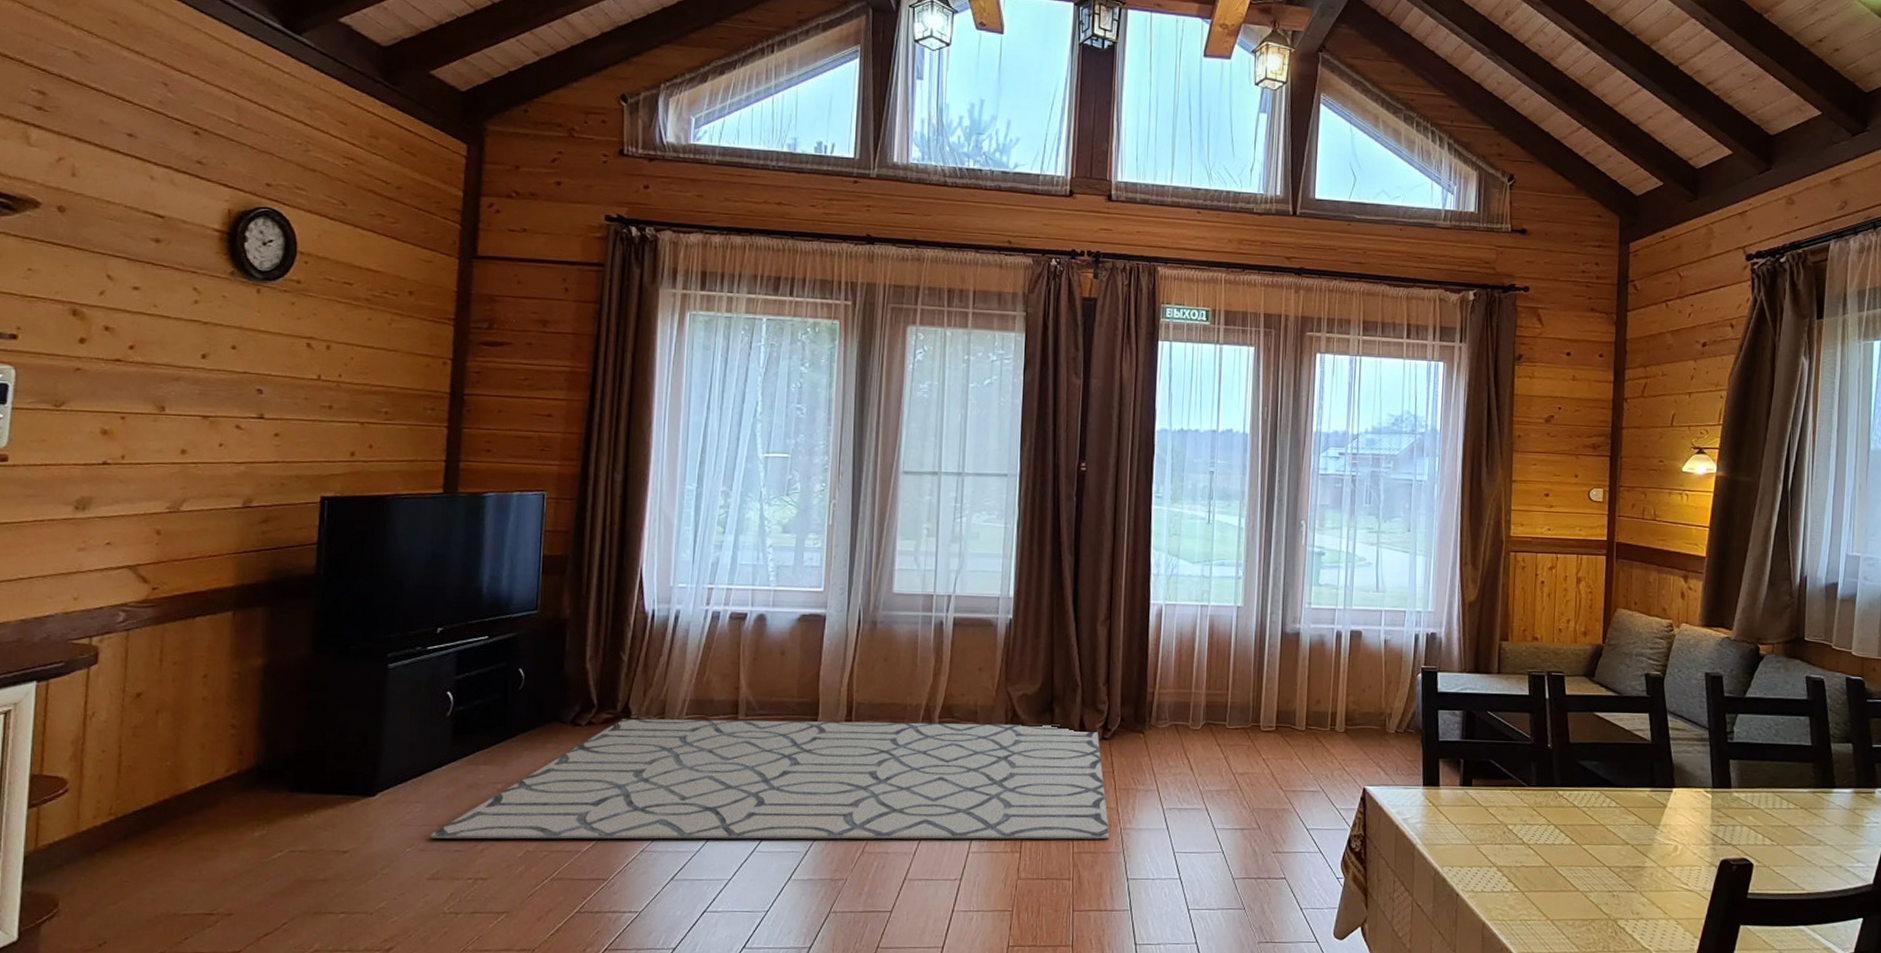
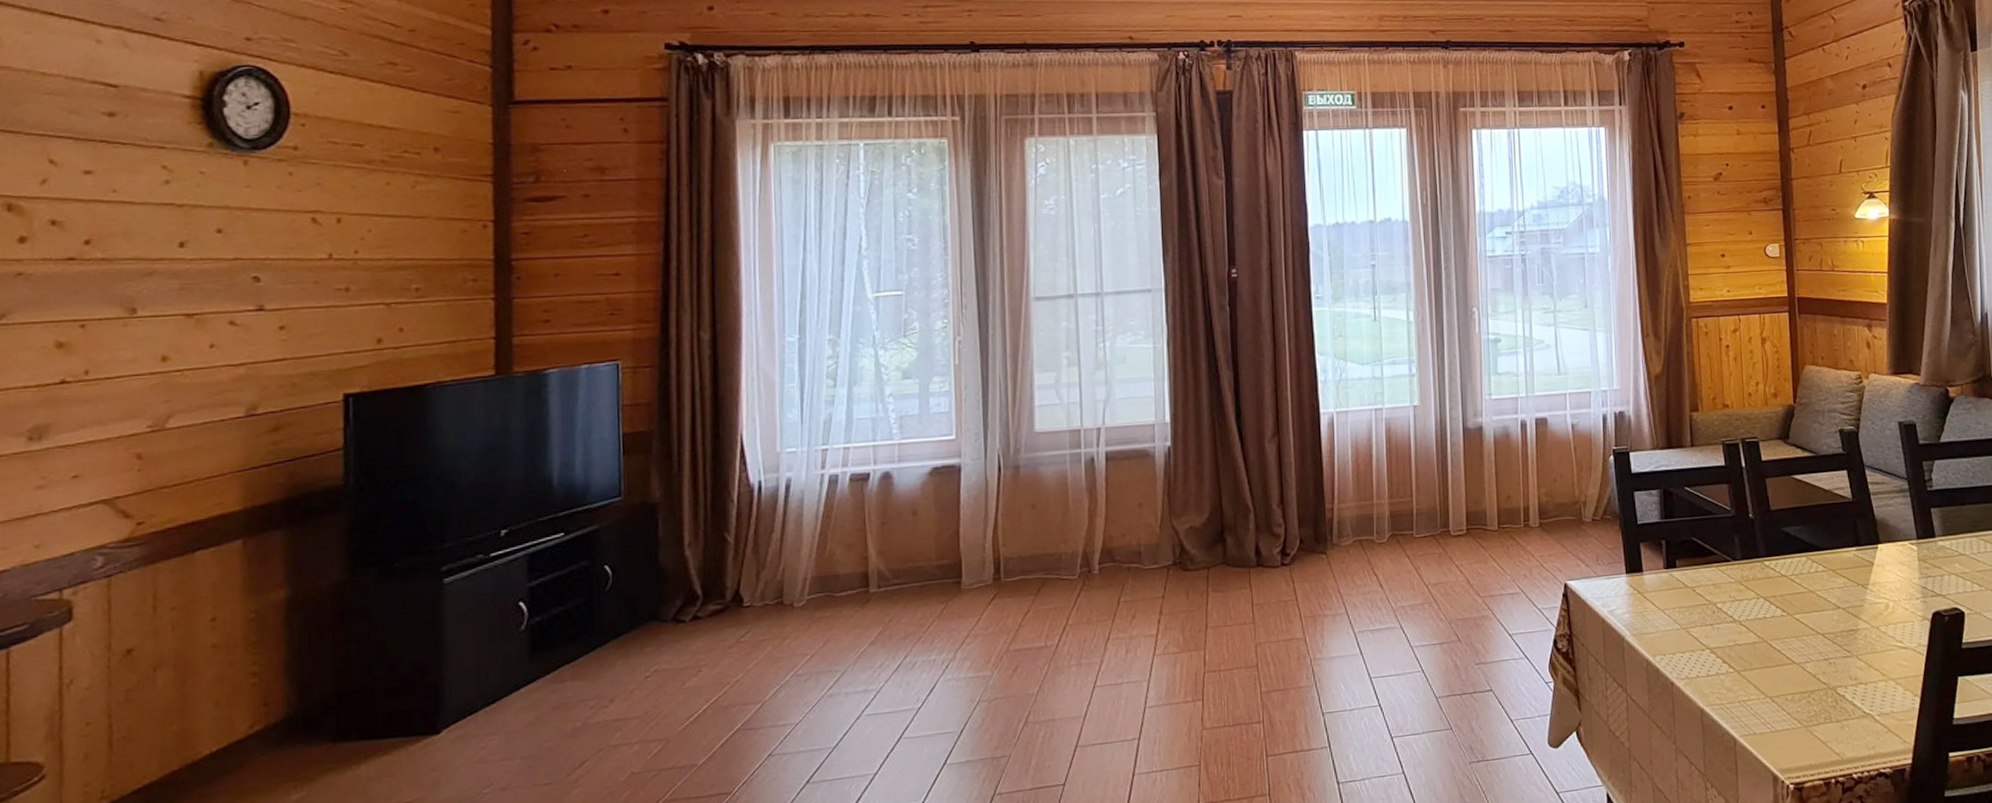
rug: present [430,718,1110,840] -> none [511,555,1299,774]

